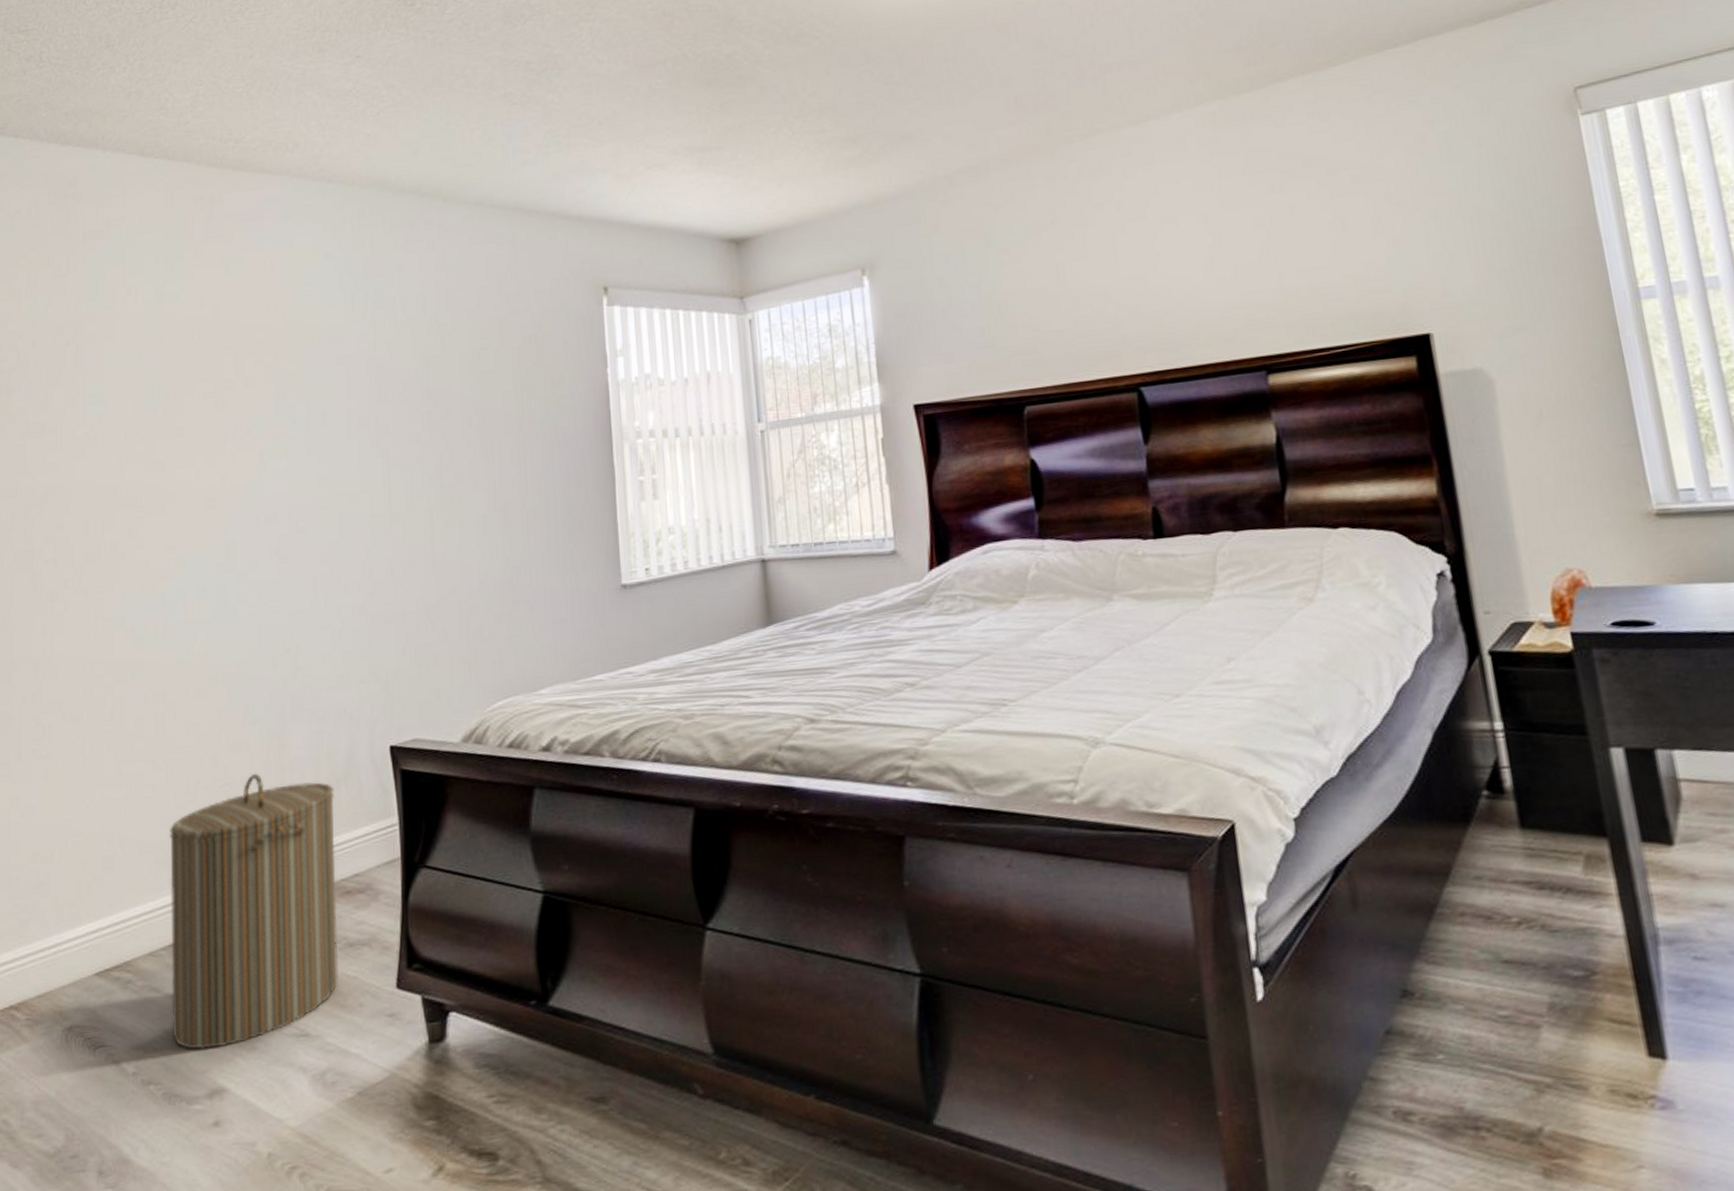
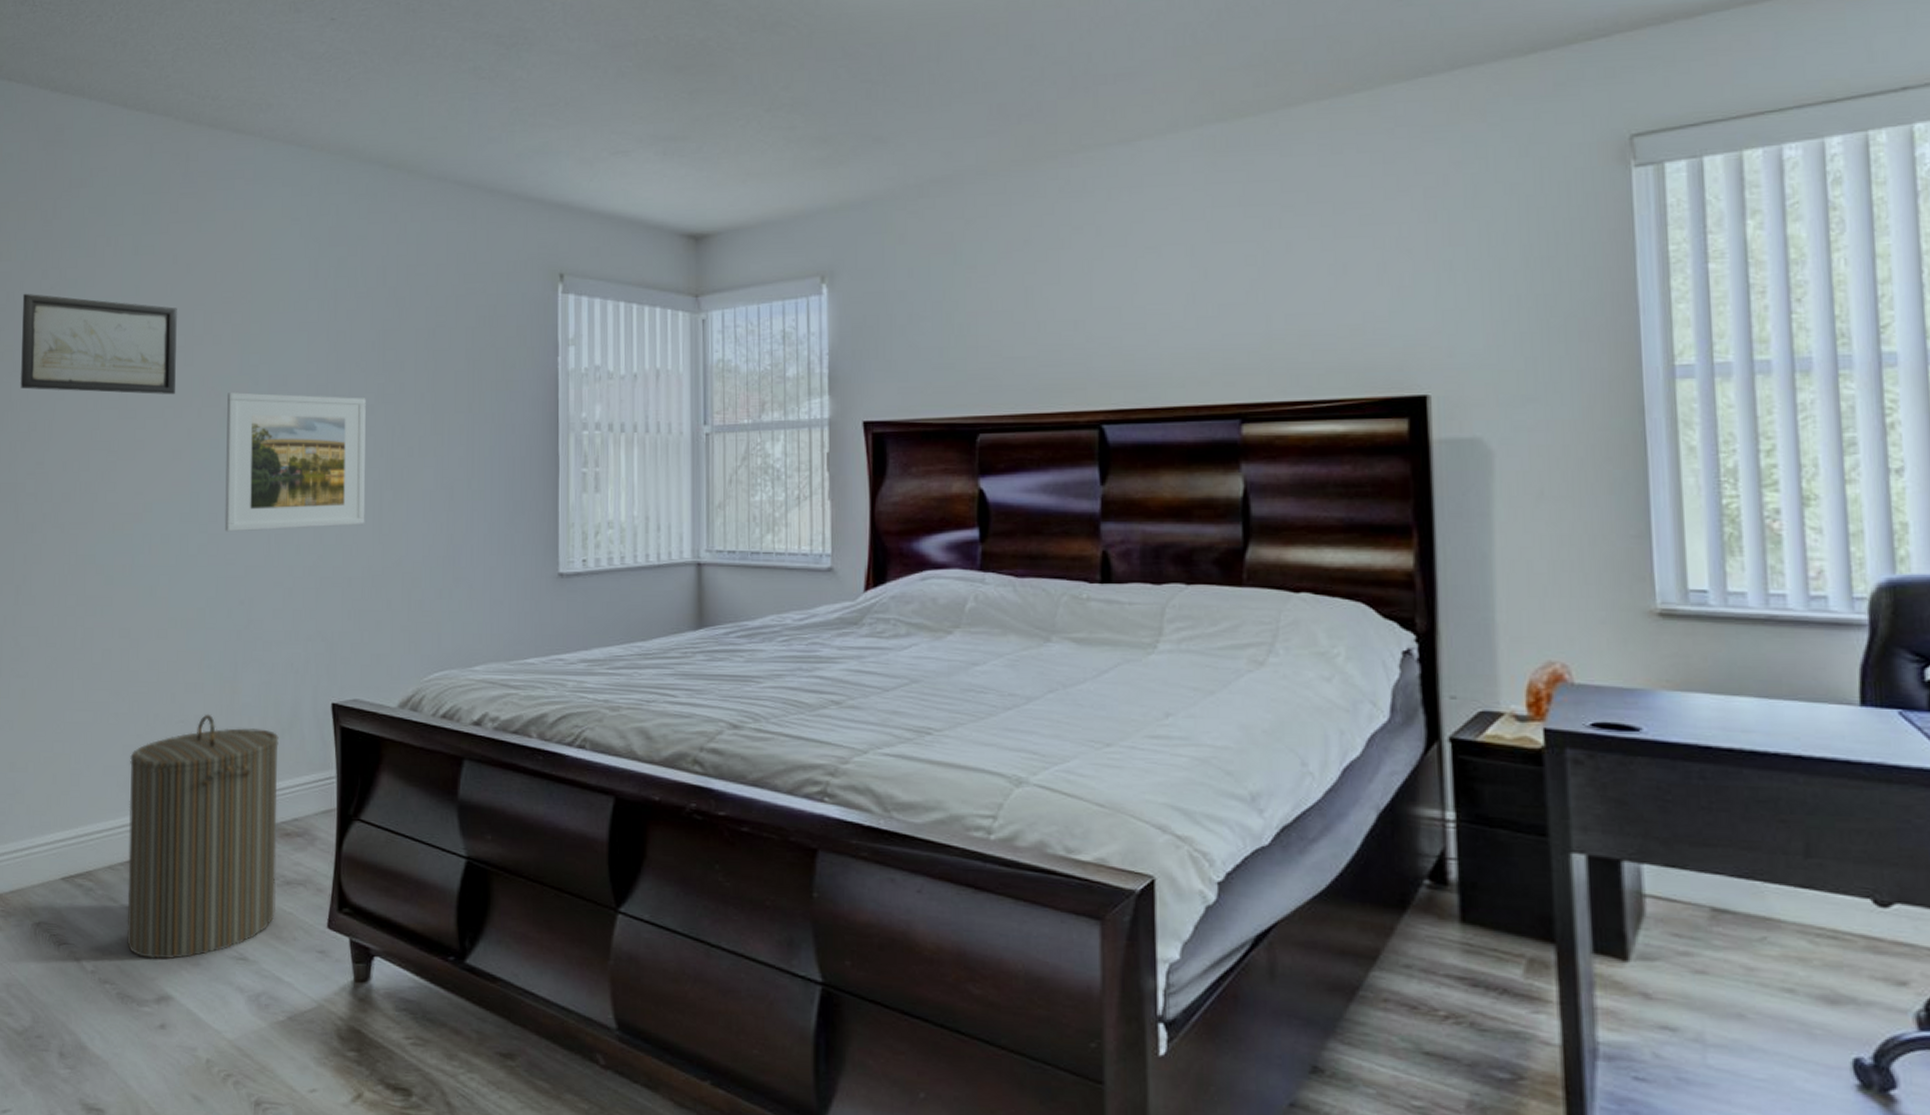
wall art: none [35,351,206,451] -> present [20,293,177,395]
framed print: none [263,427,417,579] -> present [224,392,366,532]

